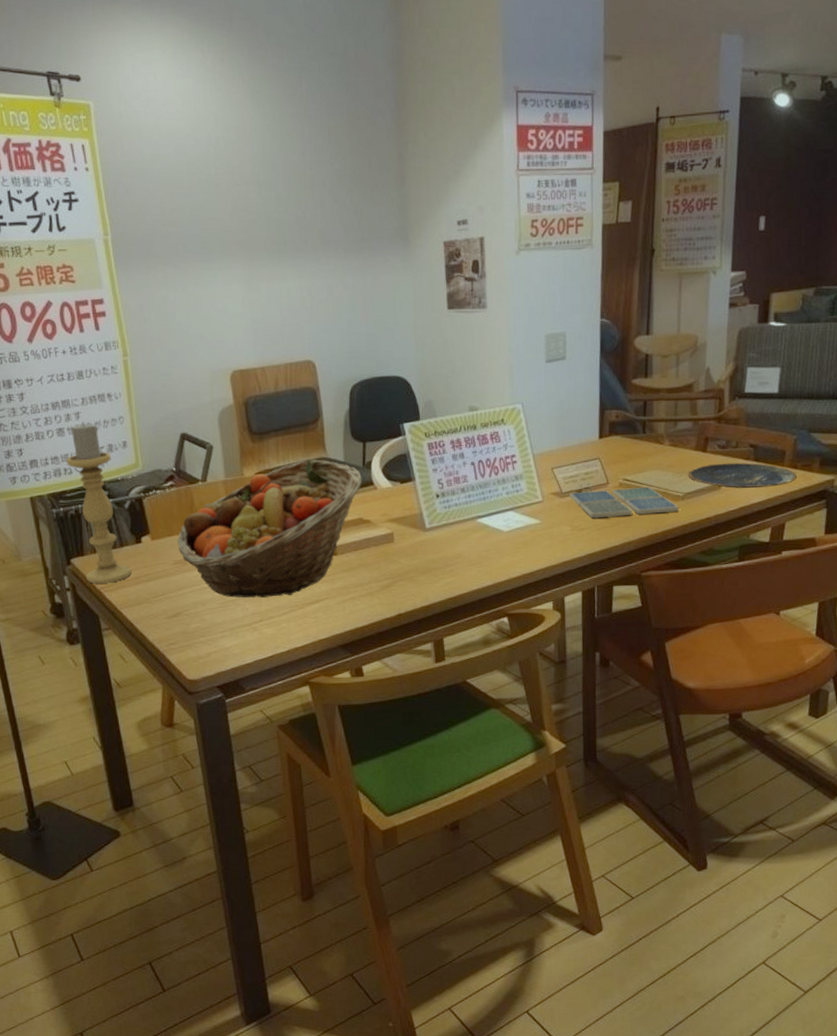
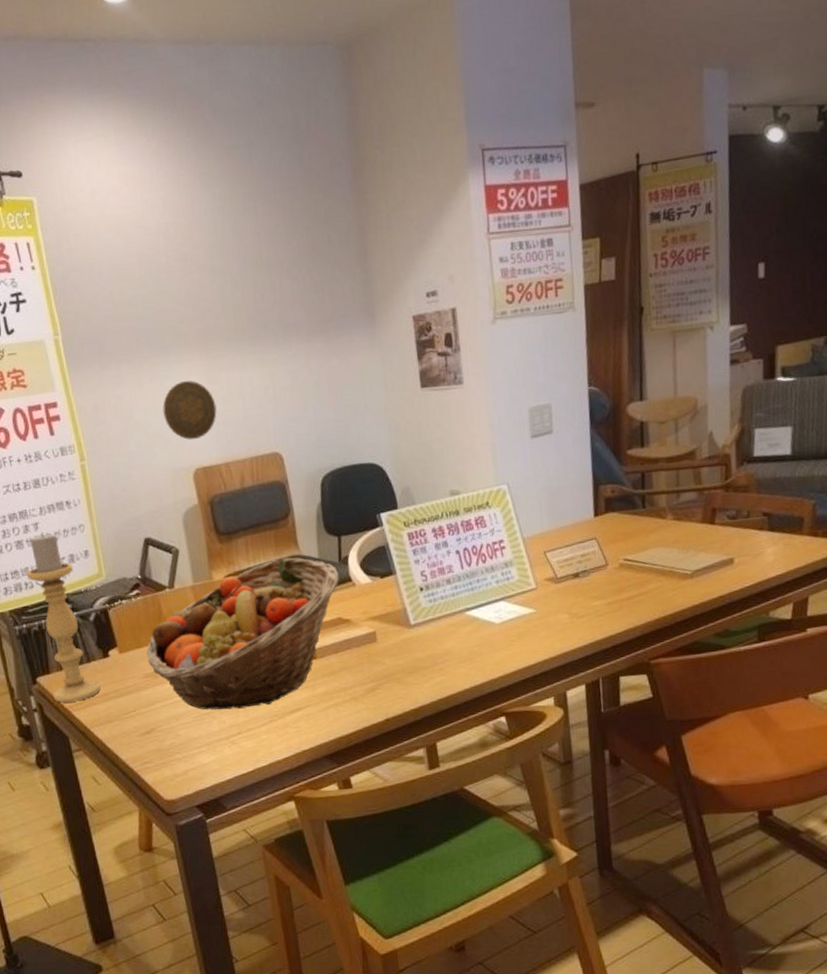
decorative plate: none [204,287,256,344] -> present [162,380,217,440]
drink coaster: present [569,487,680,519] -> none [564,566,689,604]
plate: present [688,462,798,489] -> none [695,533,819,562]

